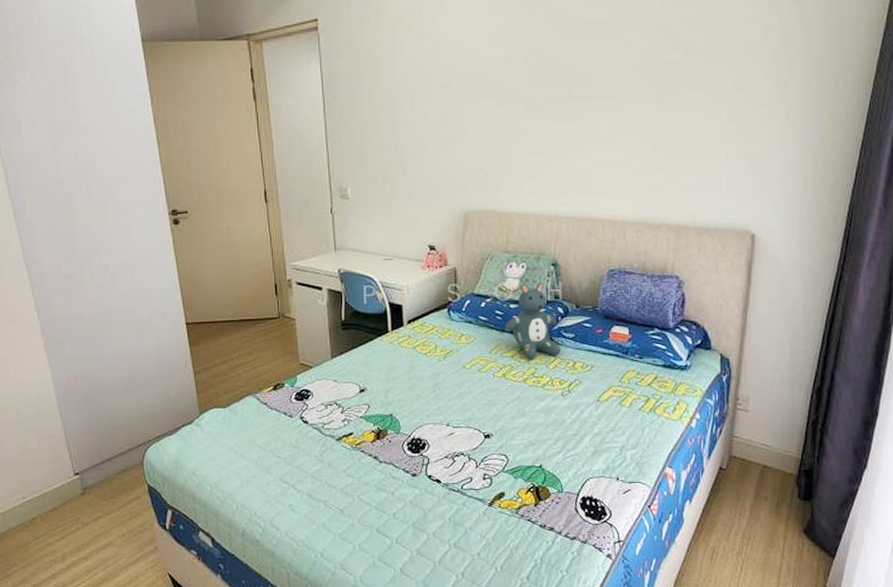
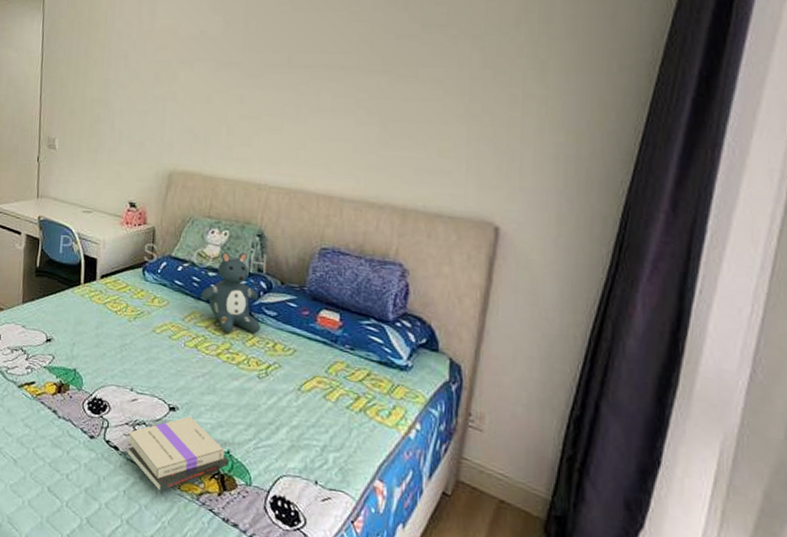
books: none [448,441,542,513] -> present [127,416,229,492]

